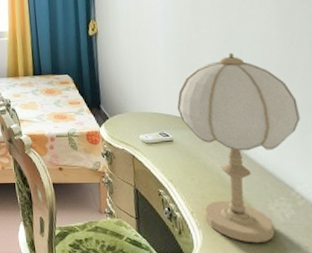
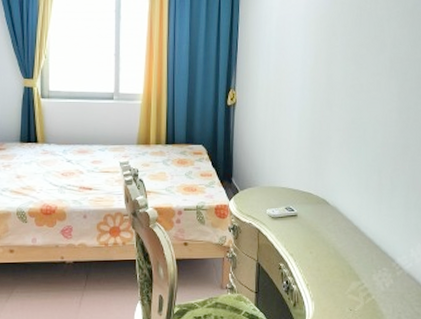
table lamp: present [176,52,300,243] -> none [304,131,407,312]

